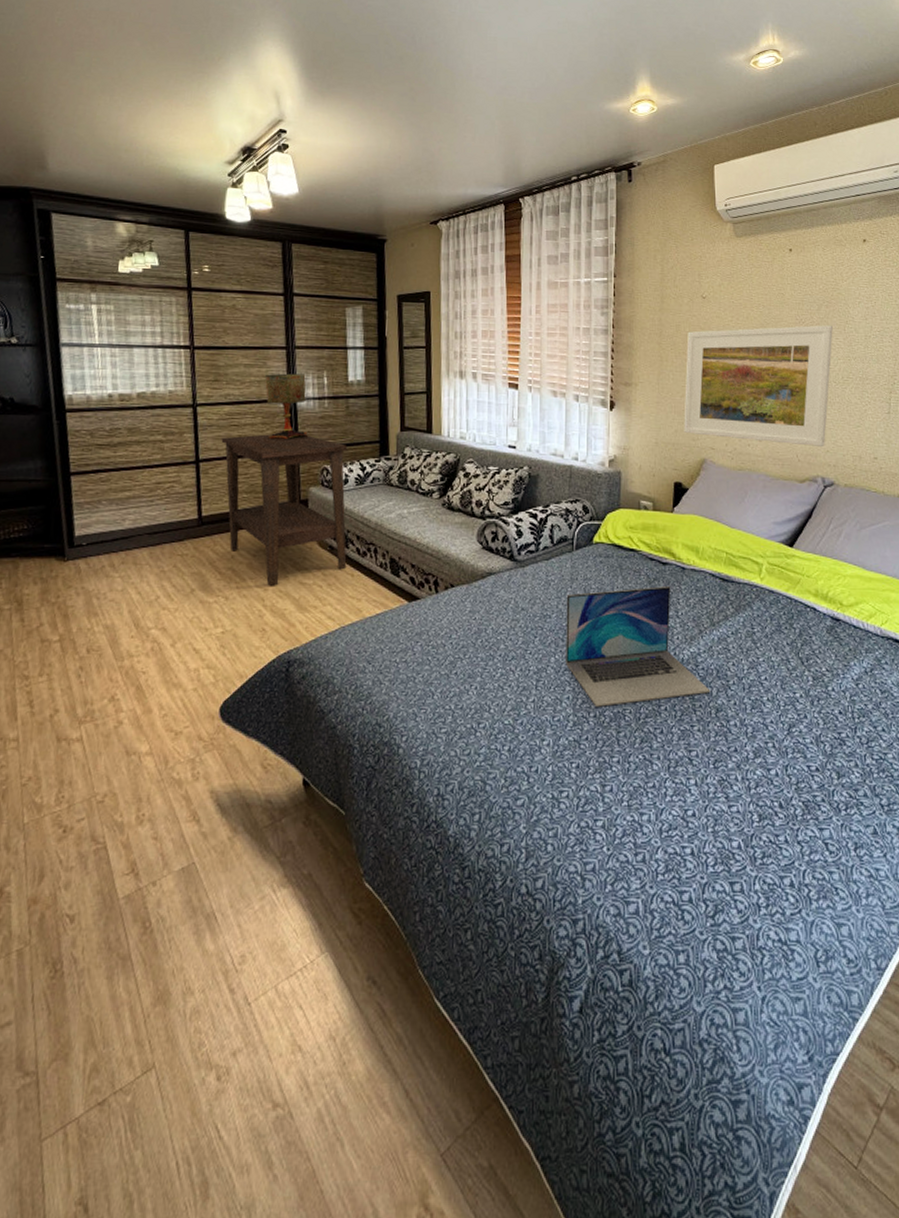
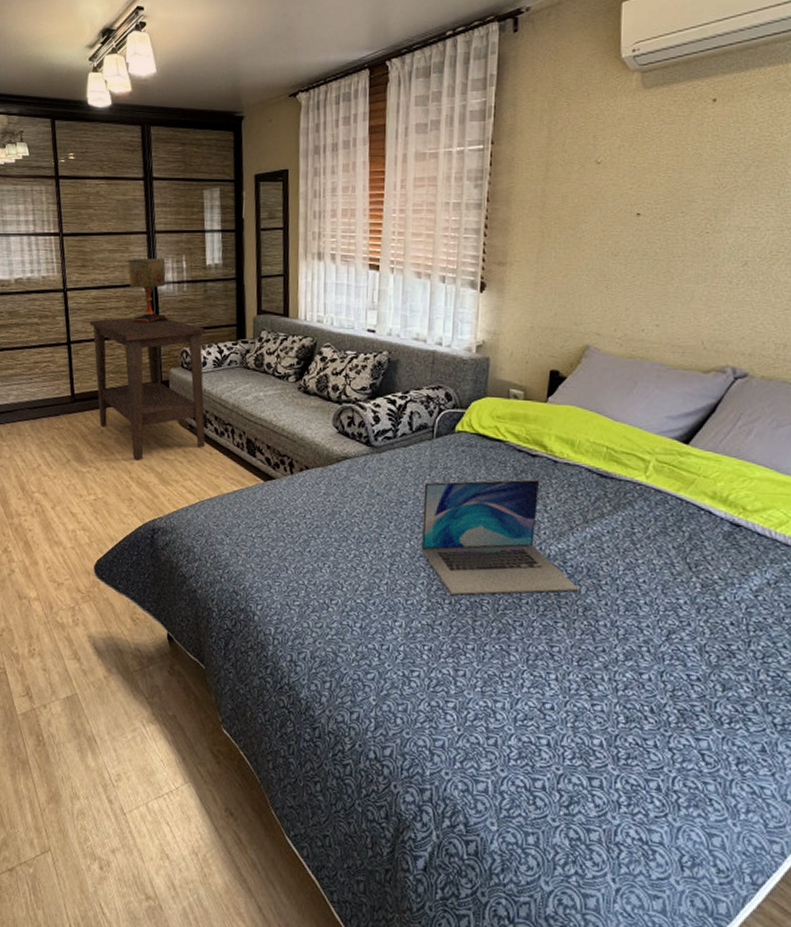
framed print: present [684,325,833,446] -> none [565,189,763,332]

